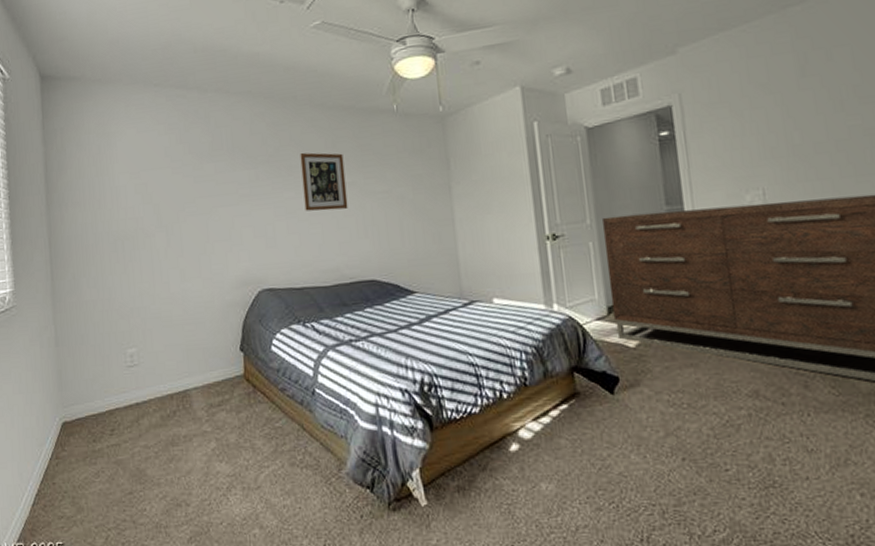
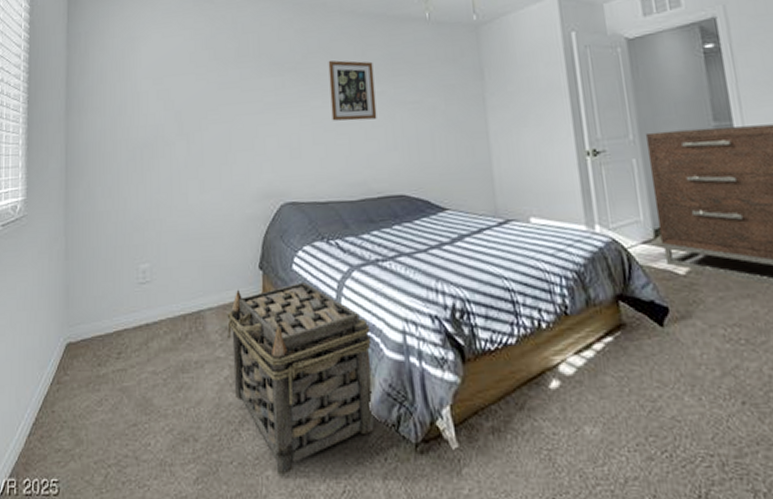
basket: none [211,362,351,533] -> present [227,282,375,475]

